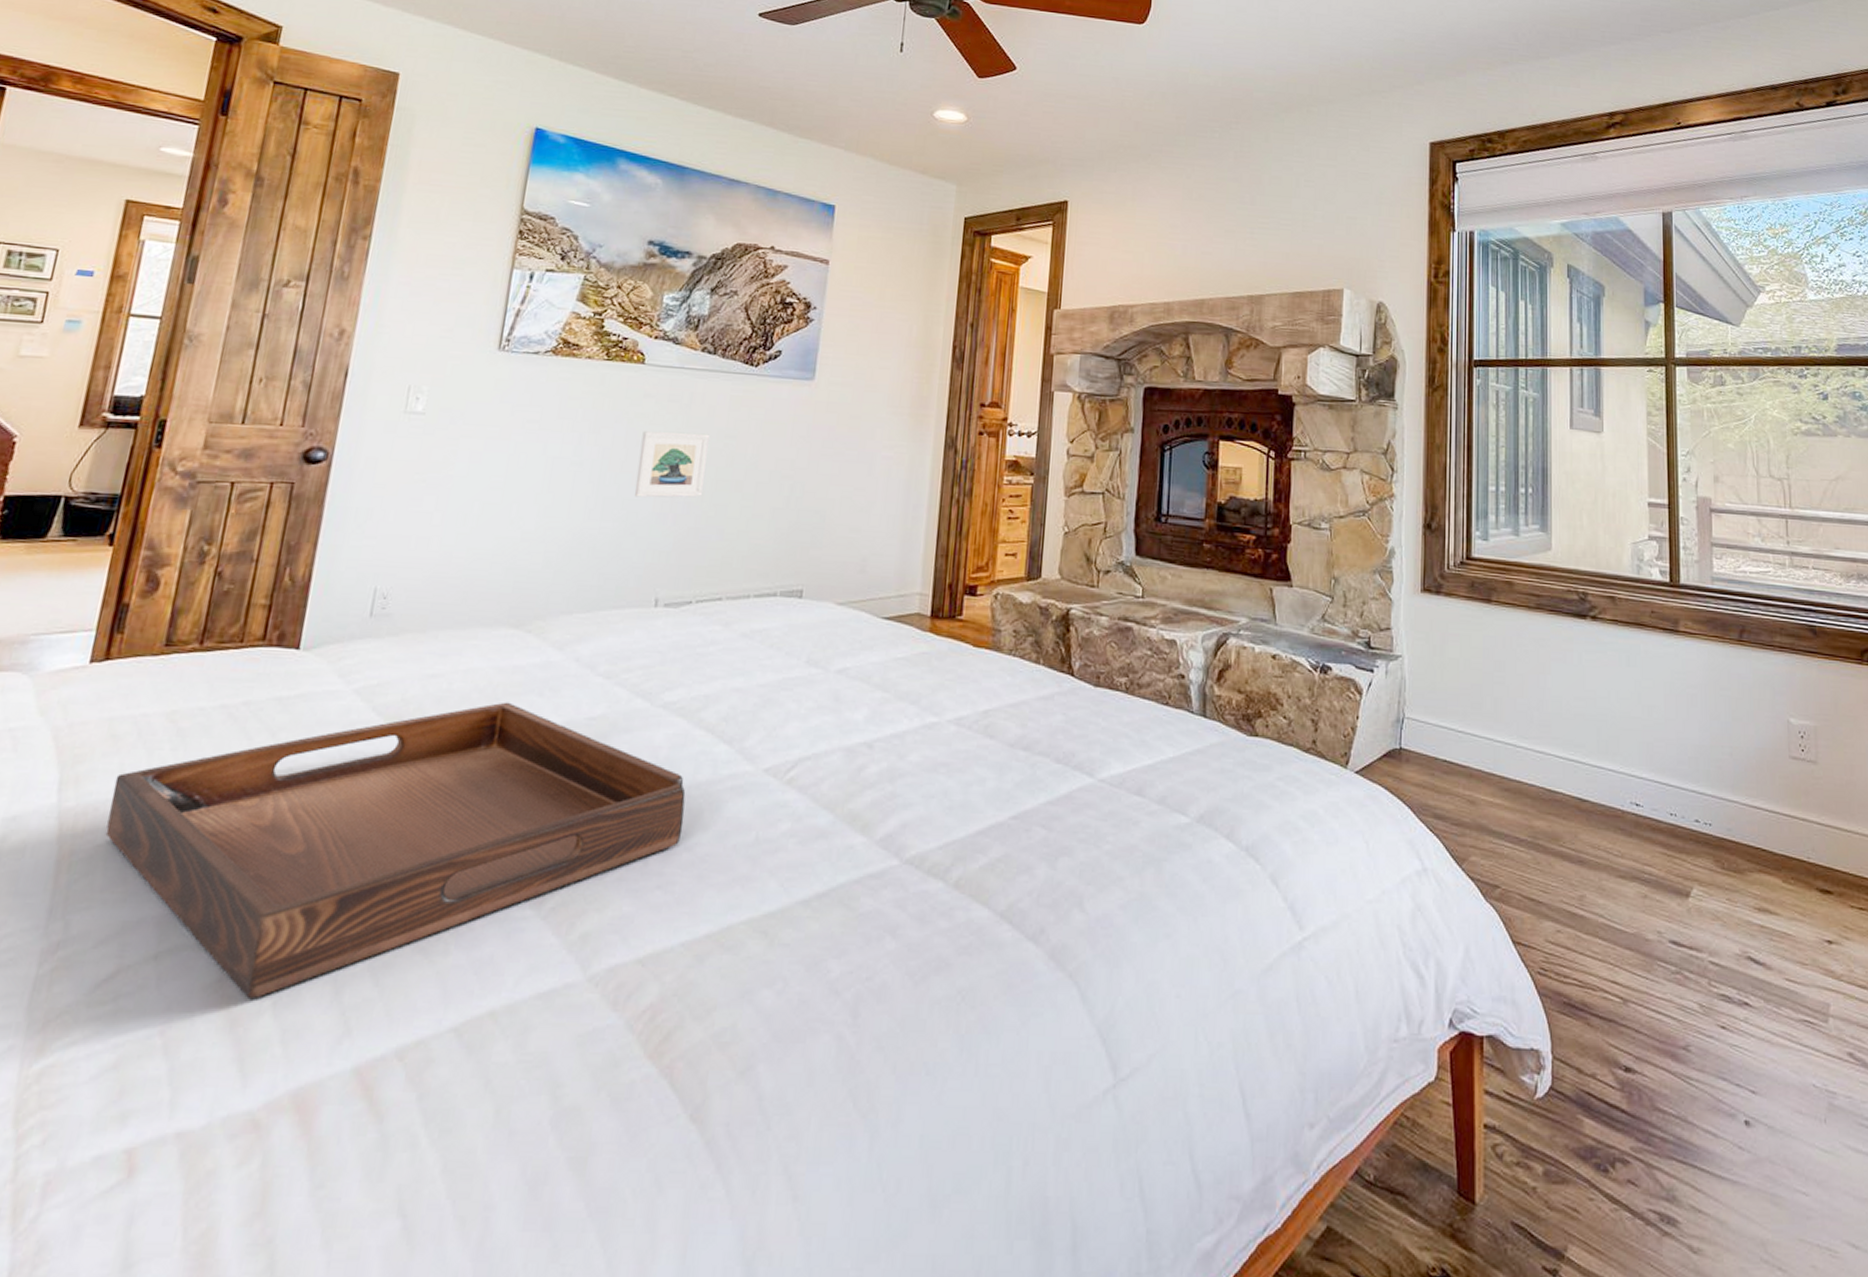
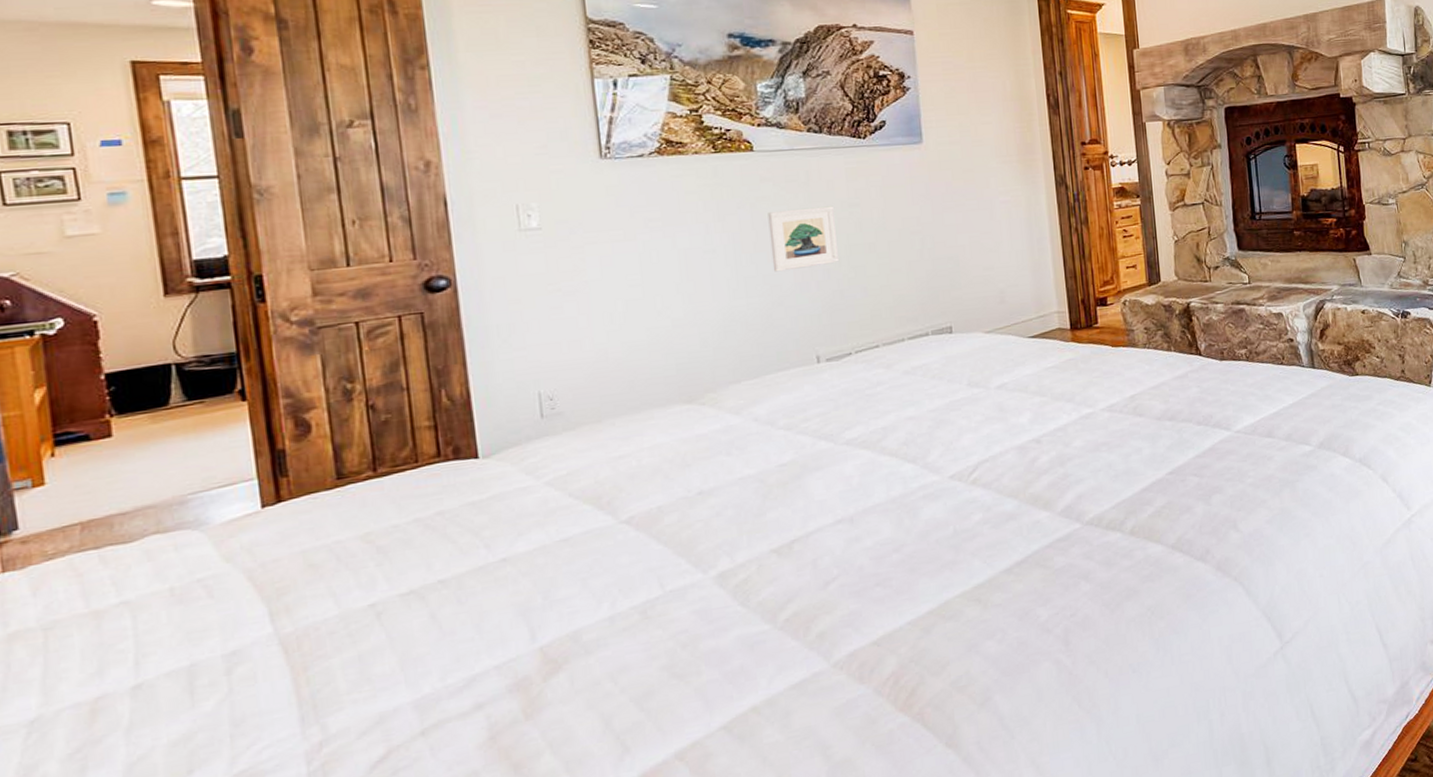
serving tray: present [105,702,686,998] -> none [327,465,888,746]

